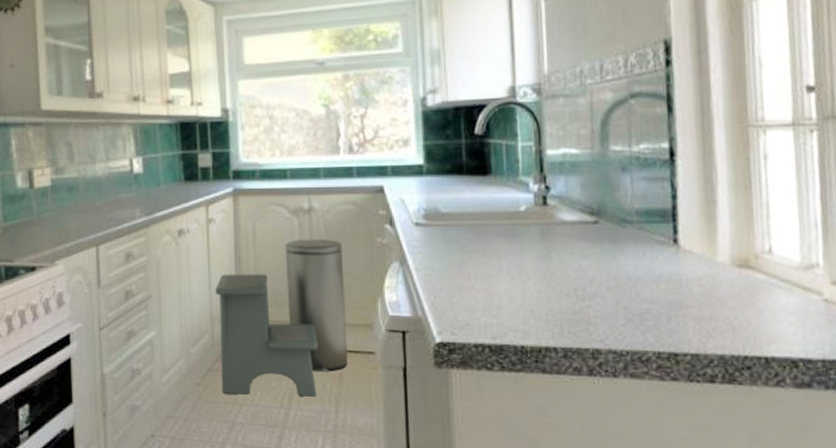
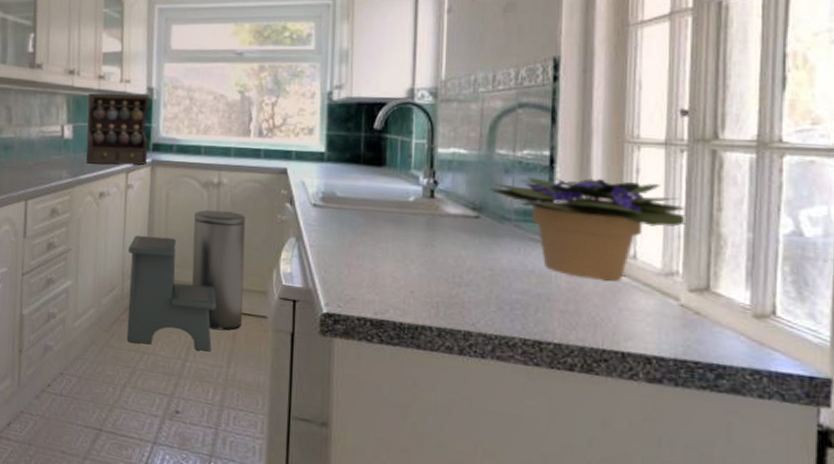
spice rack: none [157,117,228,199] -> present [85,93,149,165]
potted flower: none [607,169,822,281] -> present [490,177,685,282]

